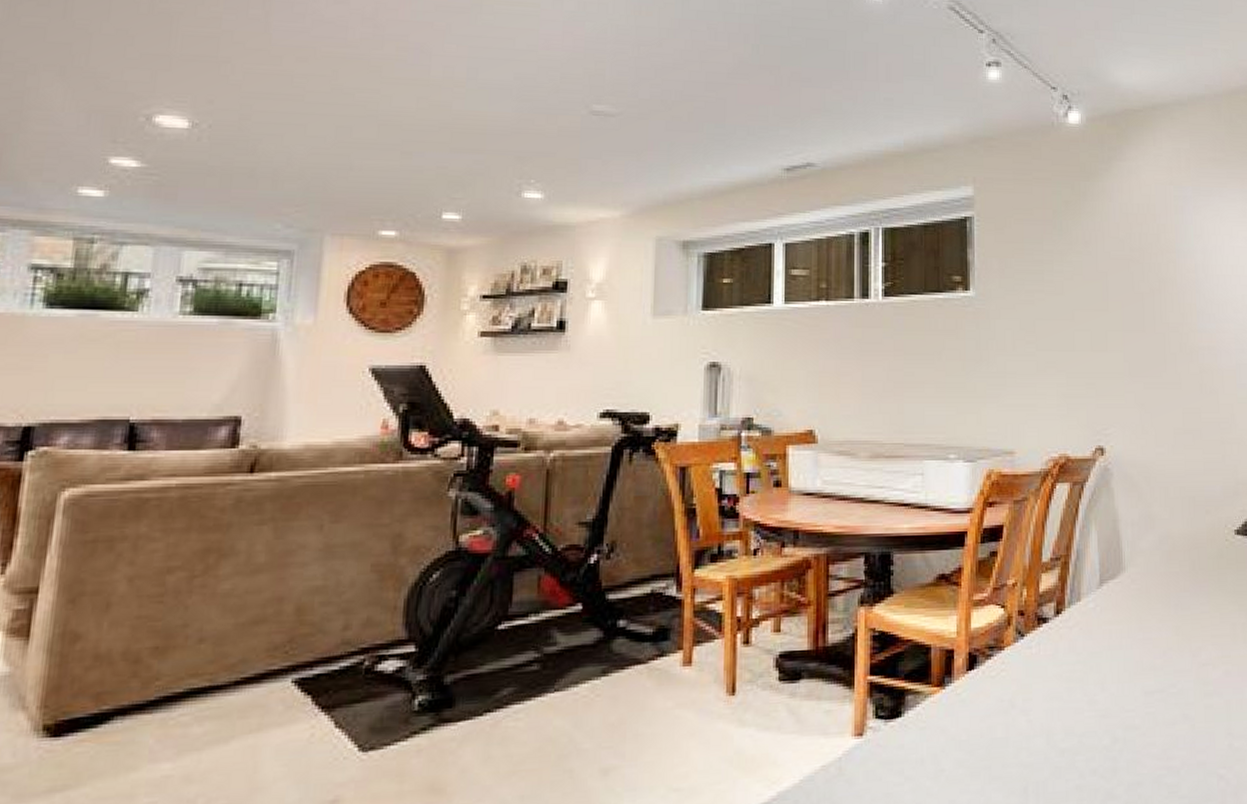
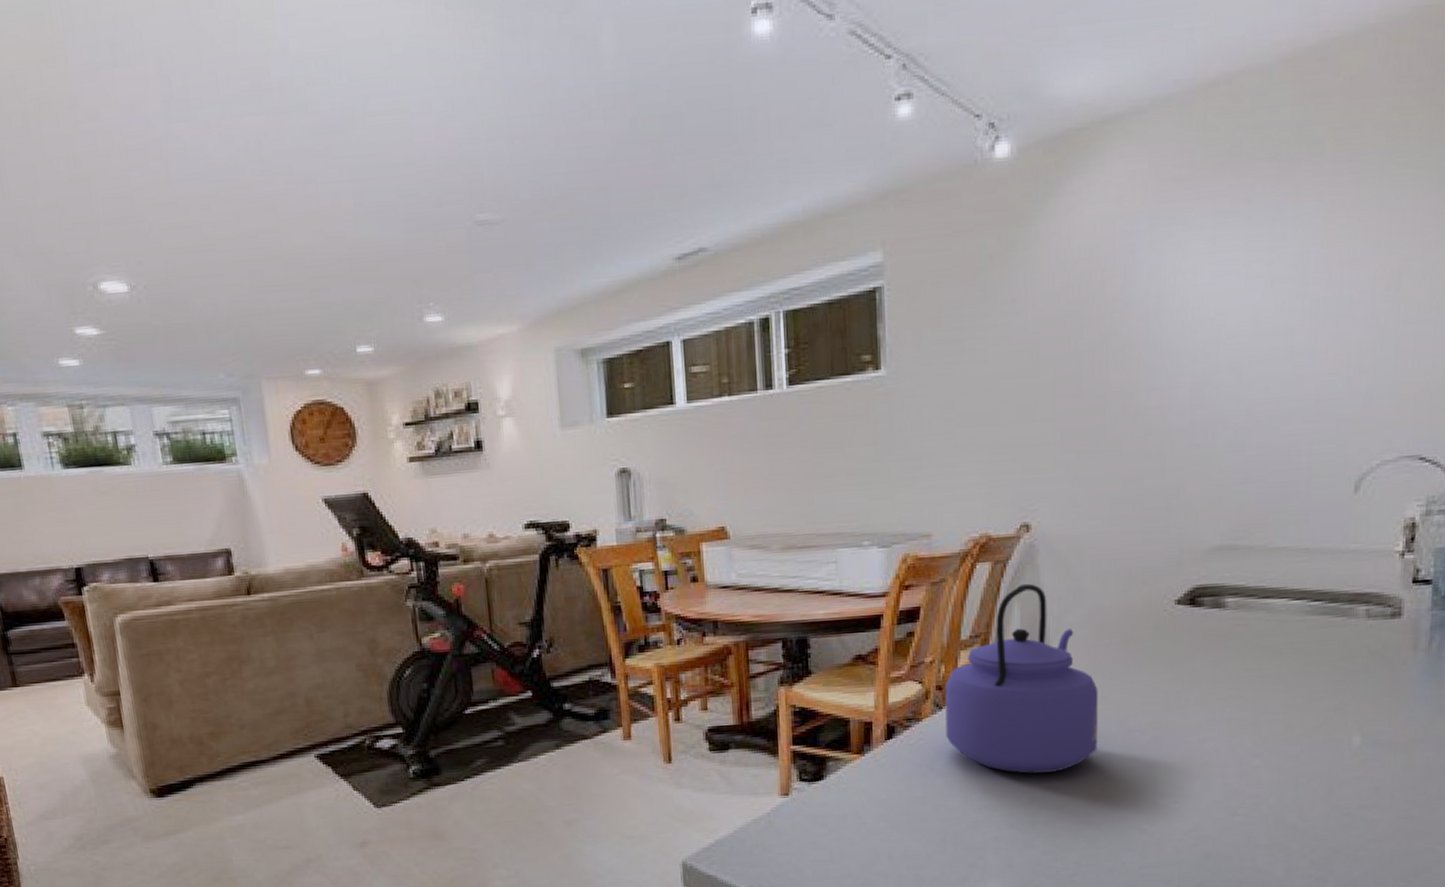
kettle: none [1027,506,1174,711] -> present [945,583,1098,774]

